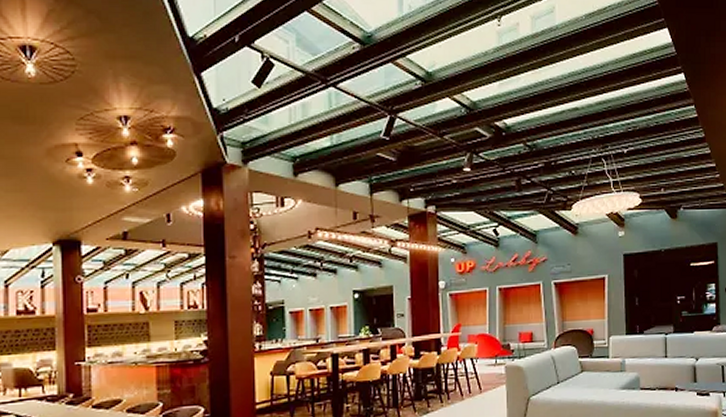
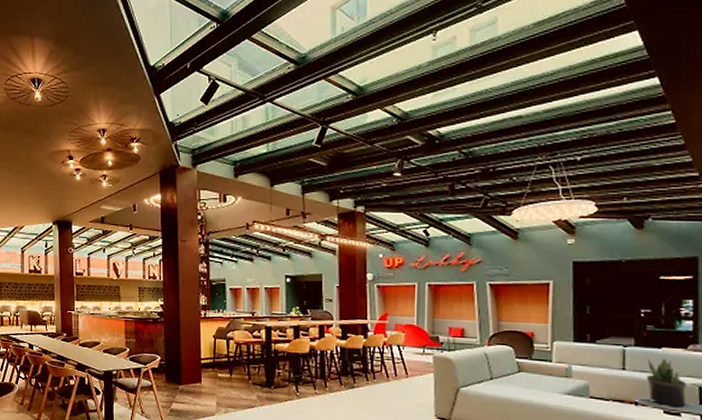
planter: none [683,341,713,388] -> present [646,358,687,407]

